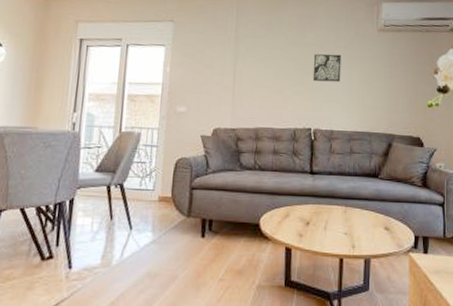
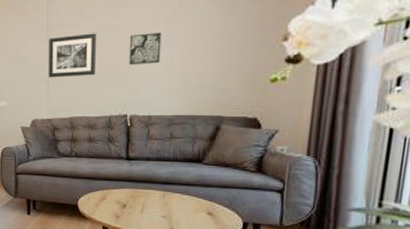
wall art: none [234,47,283,88] -> present [48,33,96,78]

